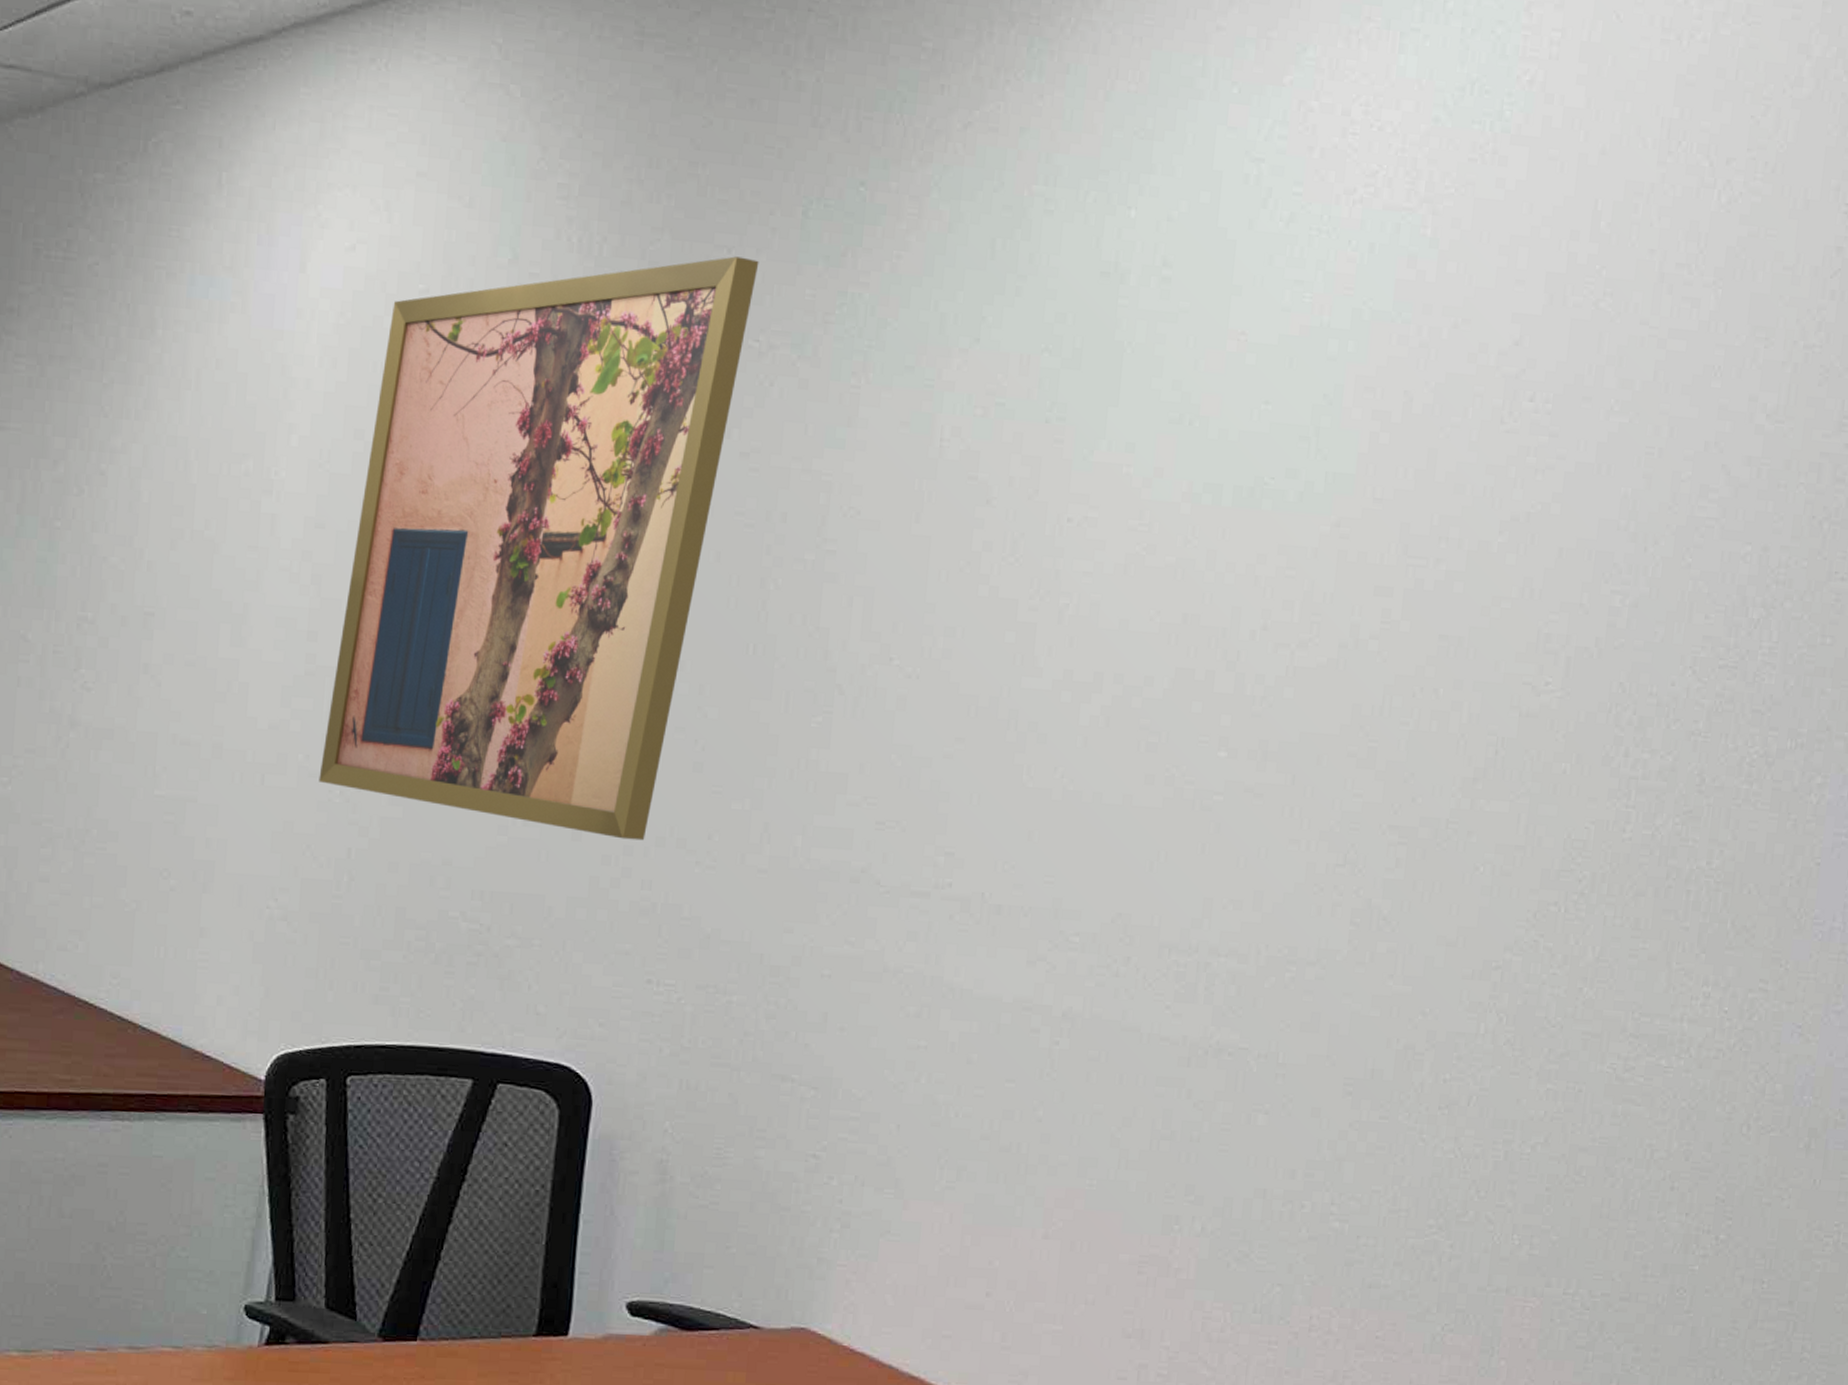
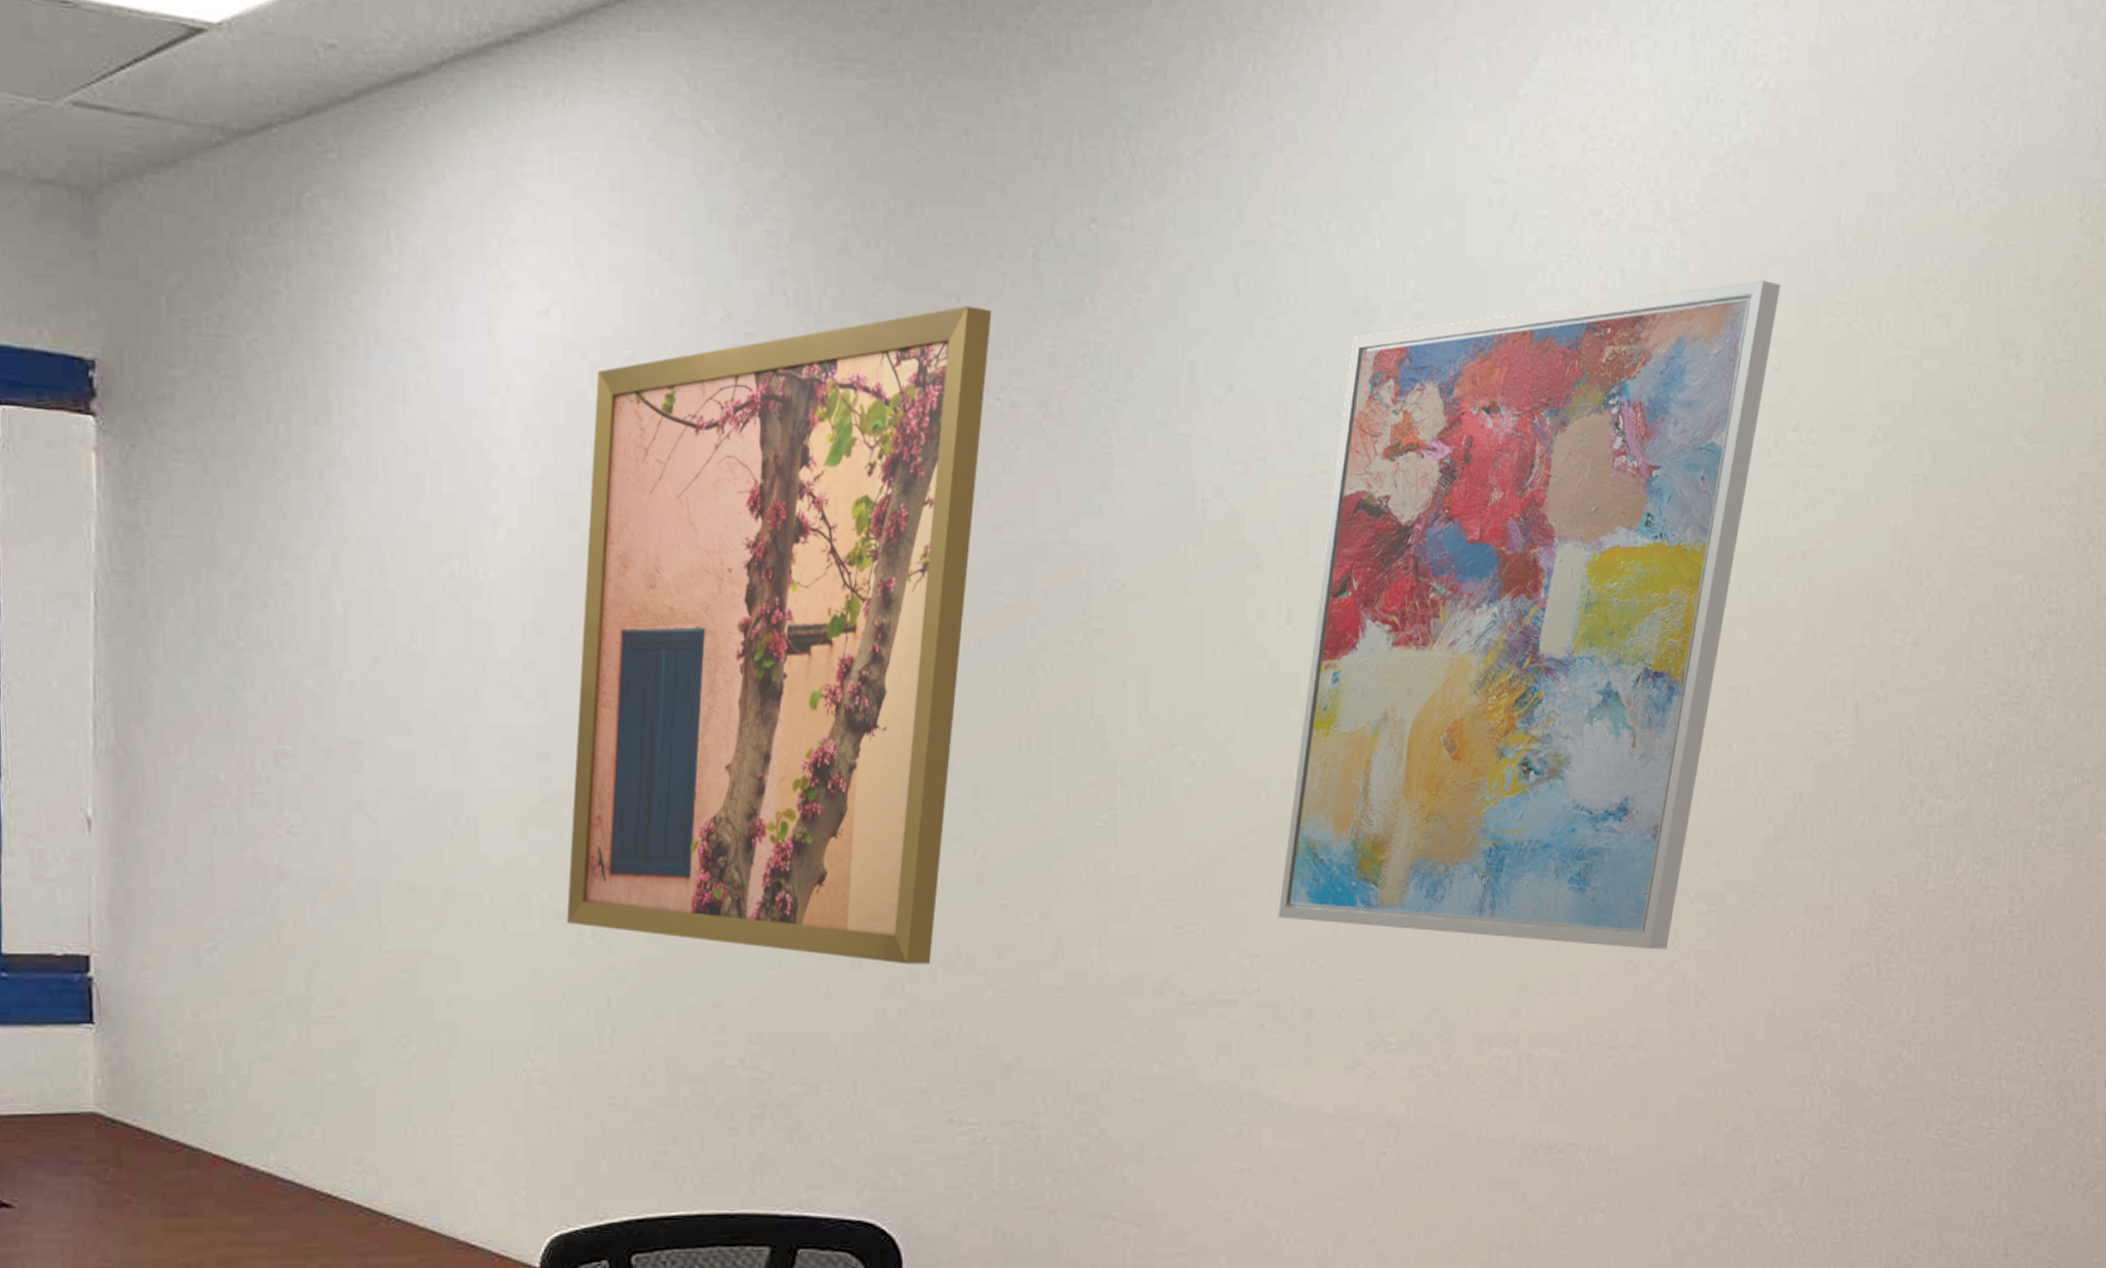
wall art: none [976,259,1529,876] -> present [1278,280,1780,950]

